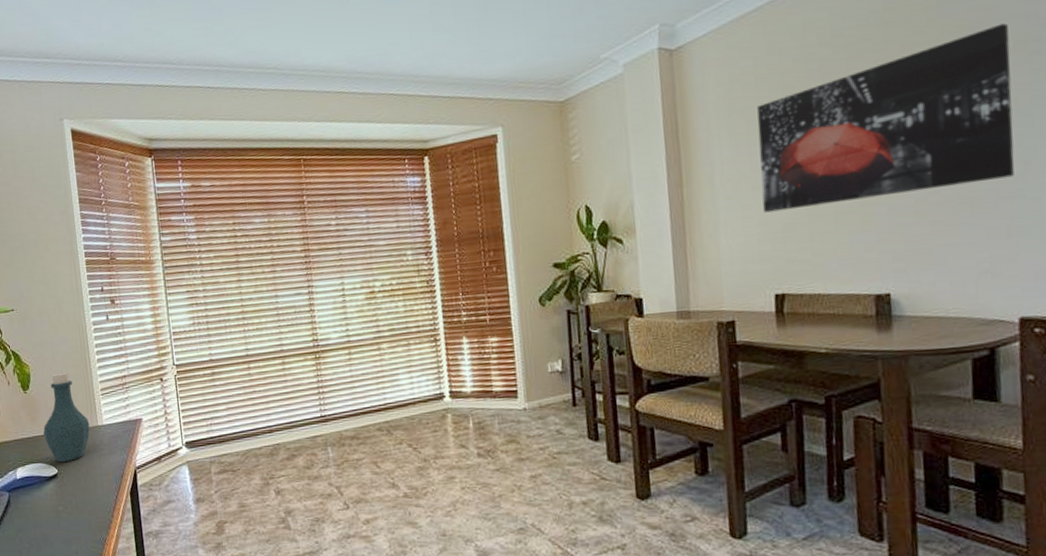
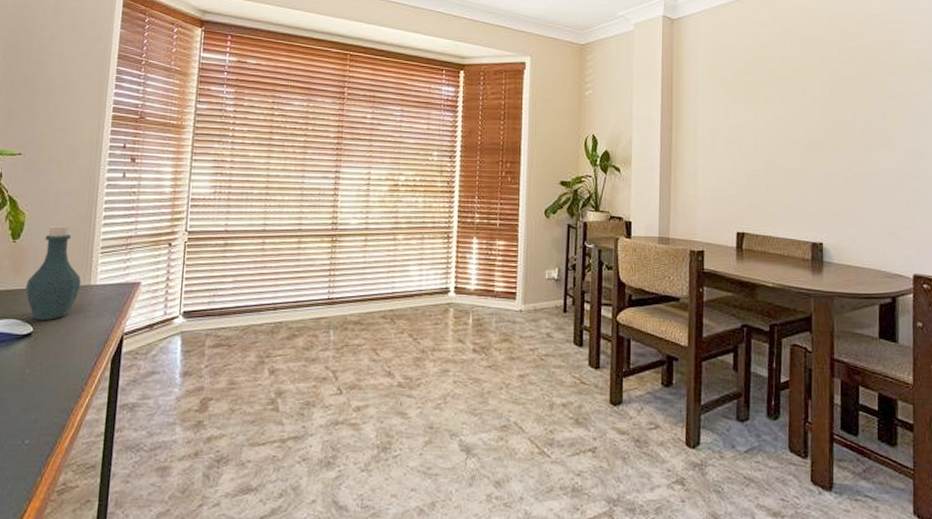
wall art: present [757,23,1015,213] -> none [732,45,913,163]

